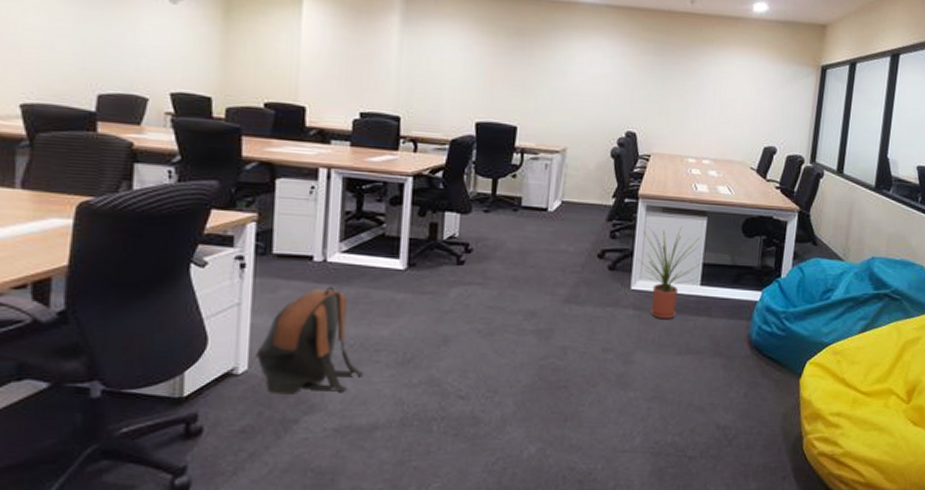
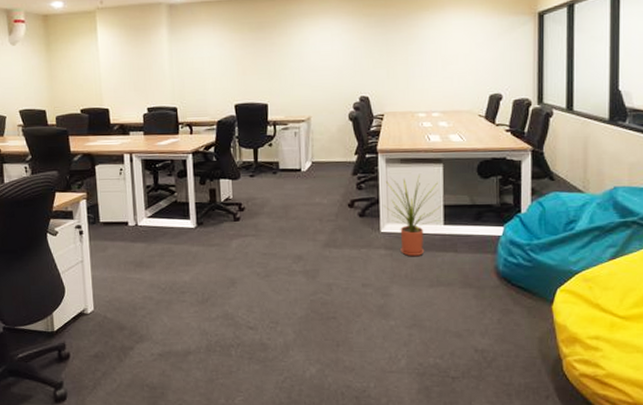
backpack: present [251,286,363,394] -> none [96,244,175,328]

